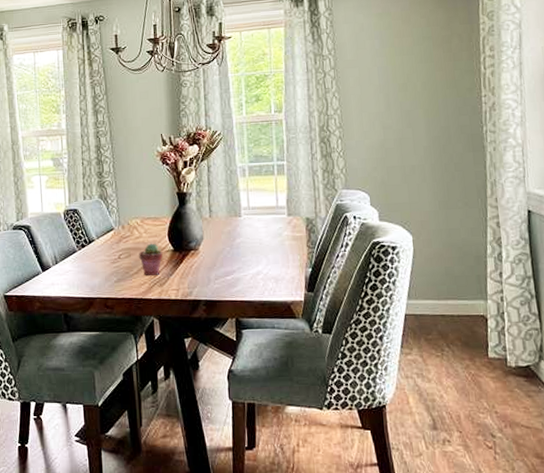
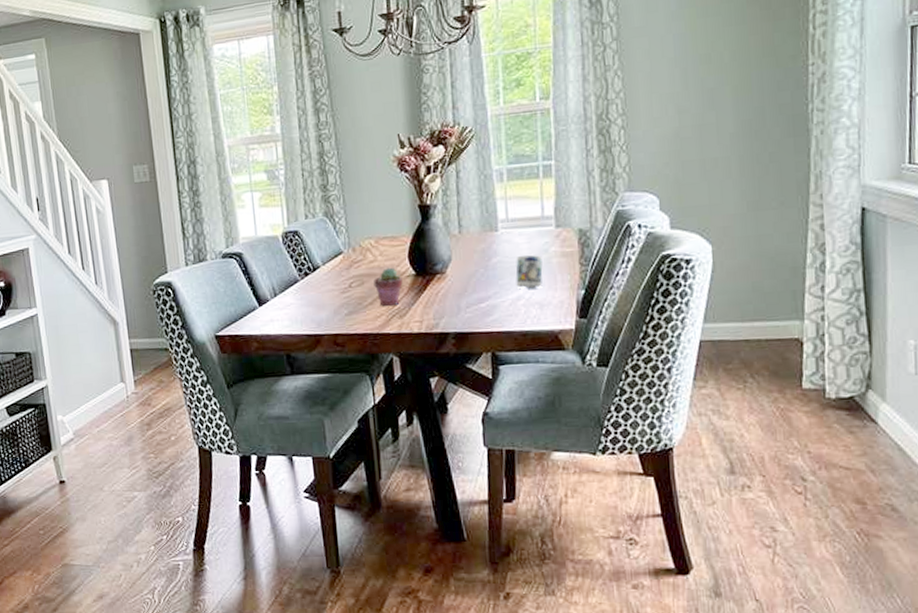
mug: none [255,238,278,266] -> present [515,255,543,289]

